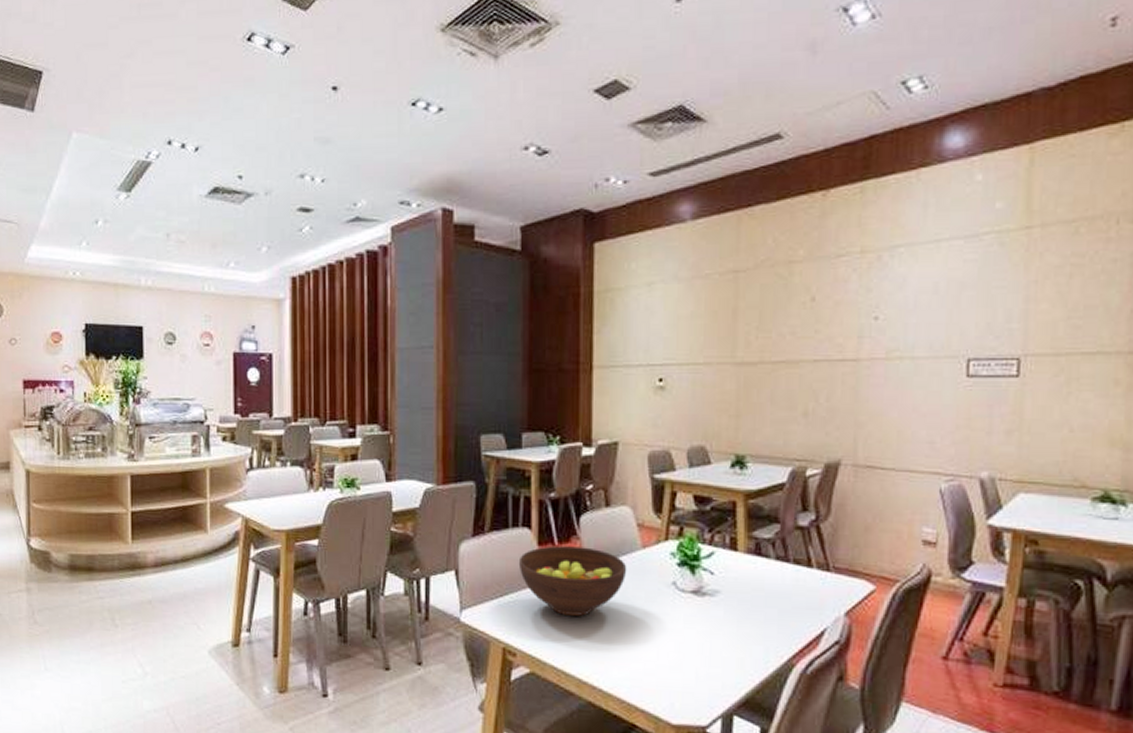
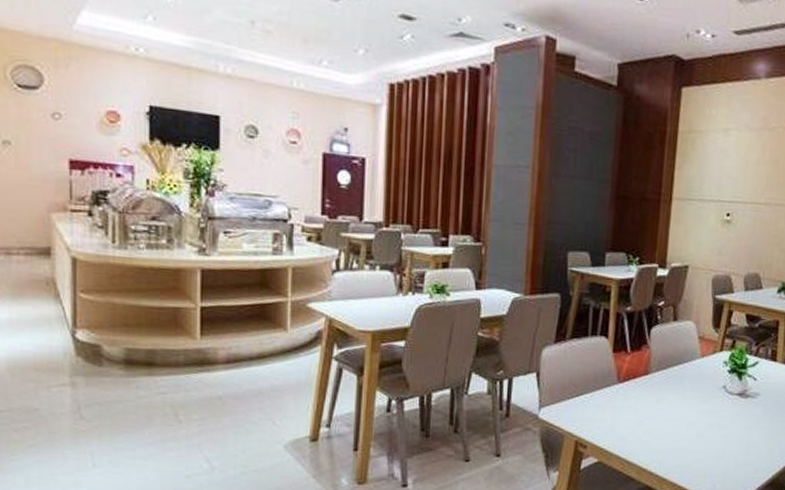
fruit bowl: present [518,546,627,617] -> none [594,353,688,415]

